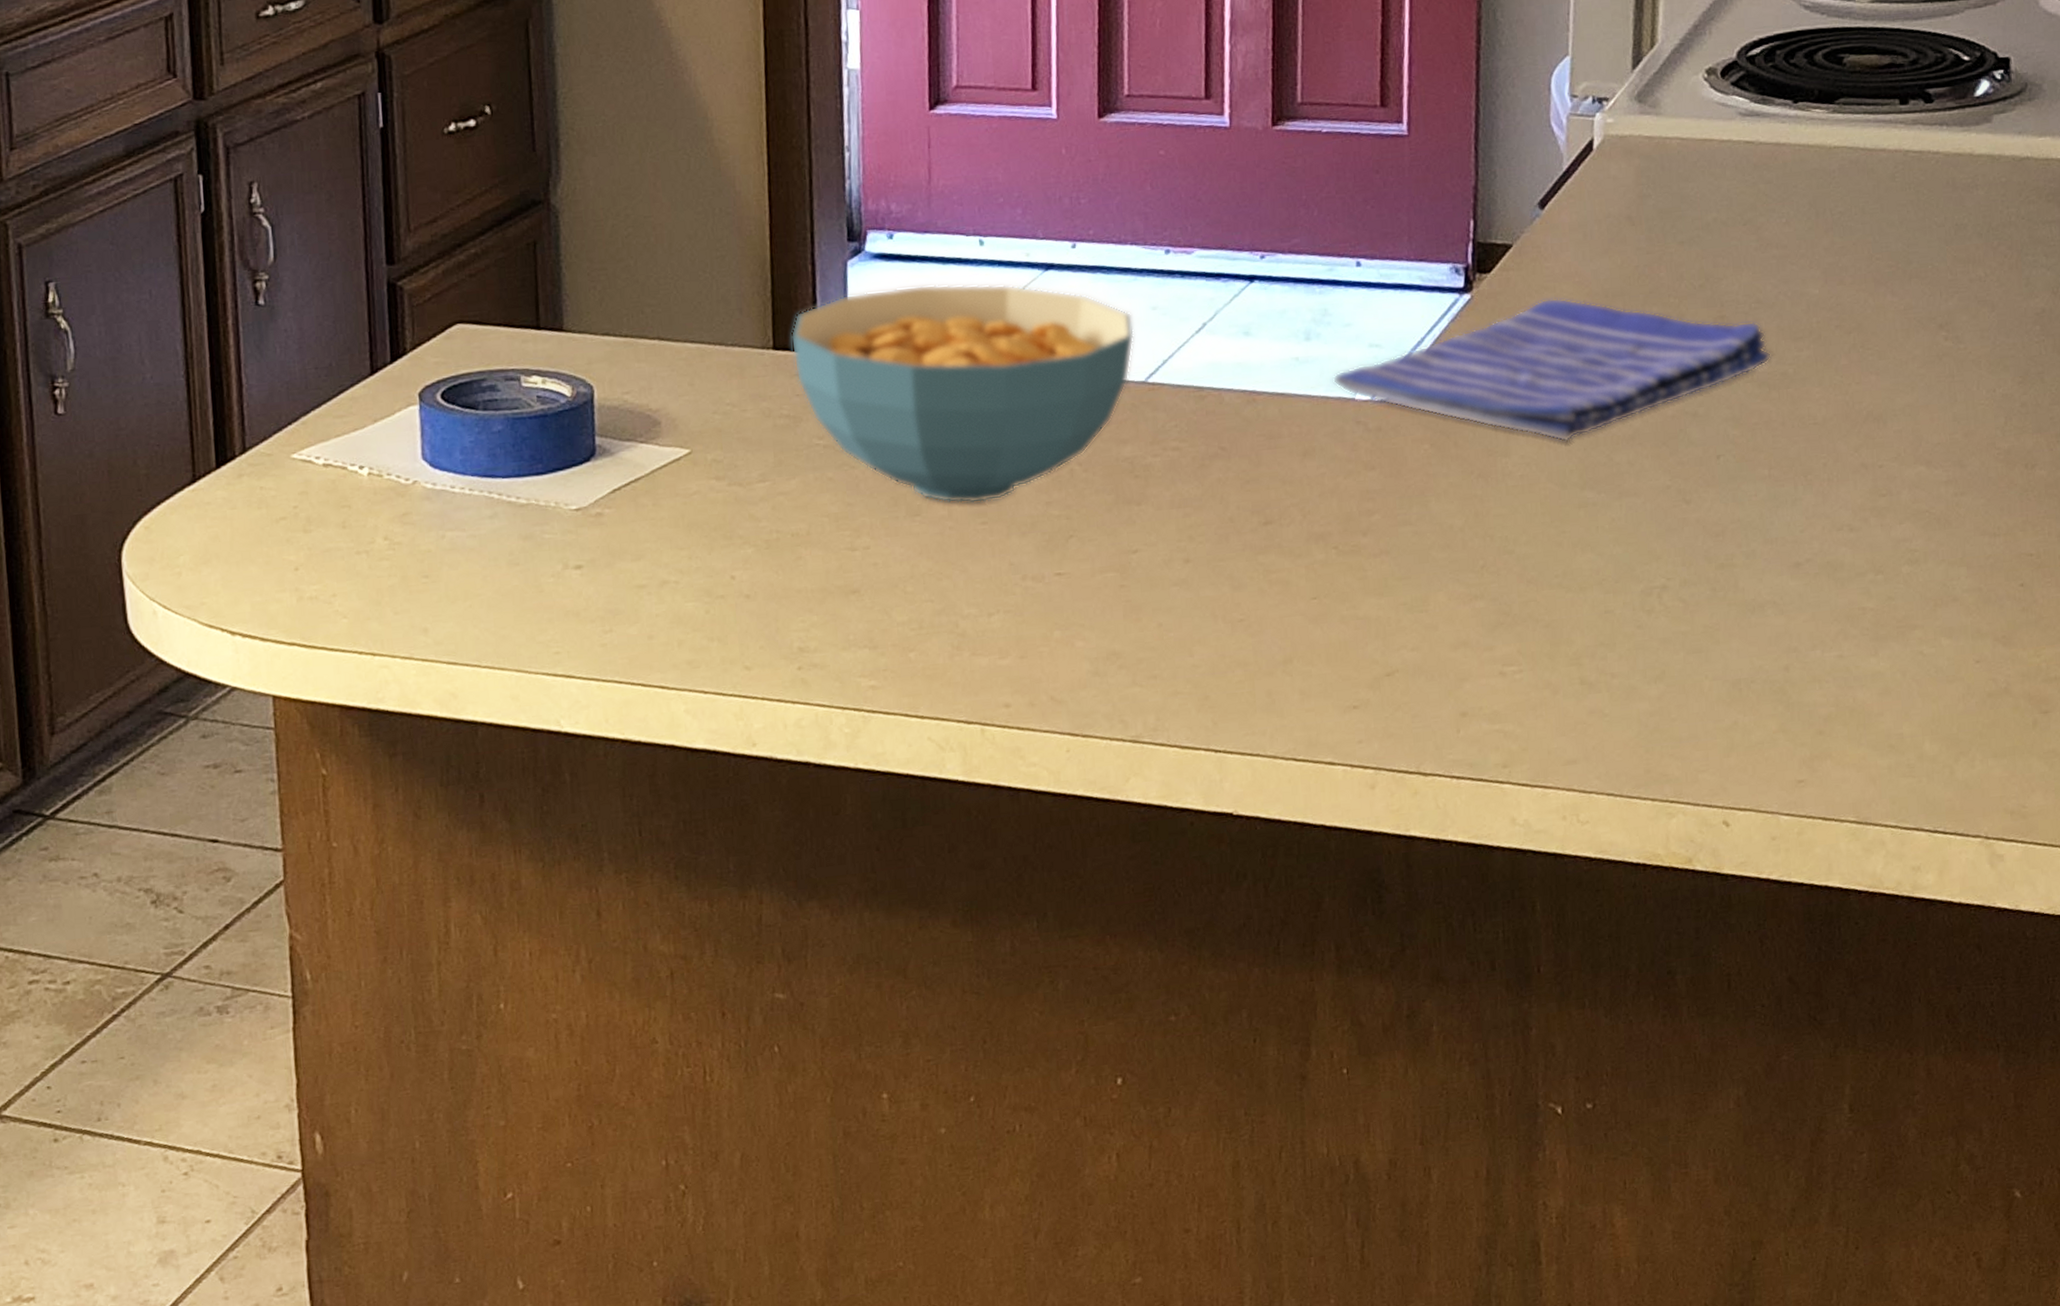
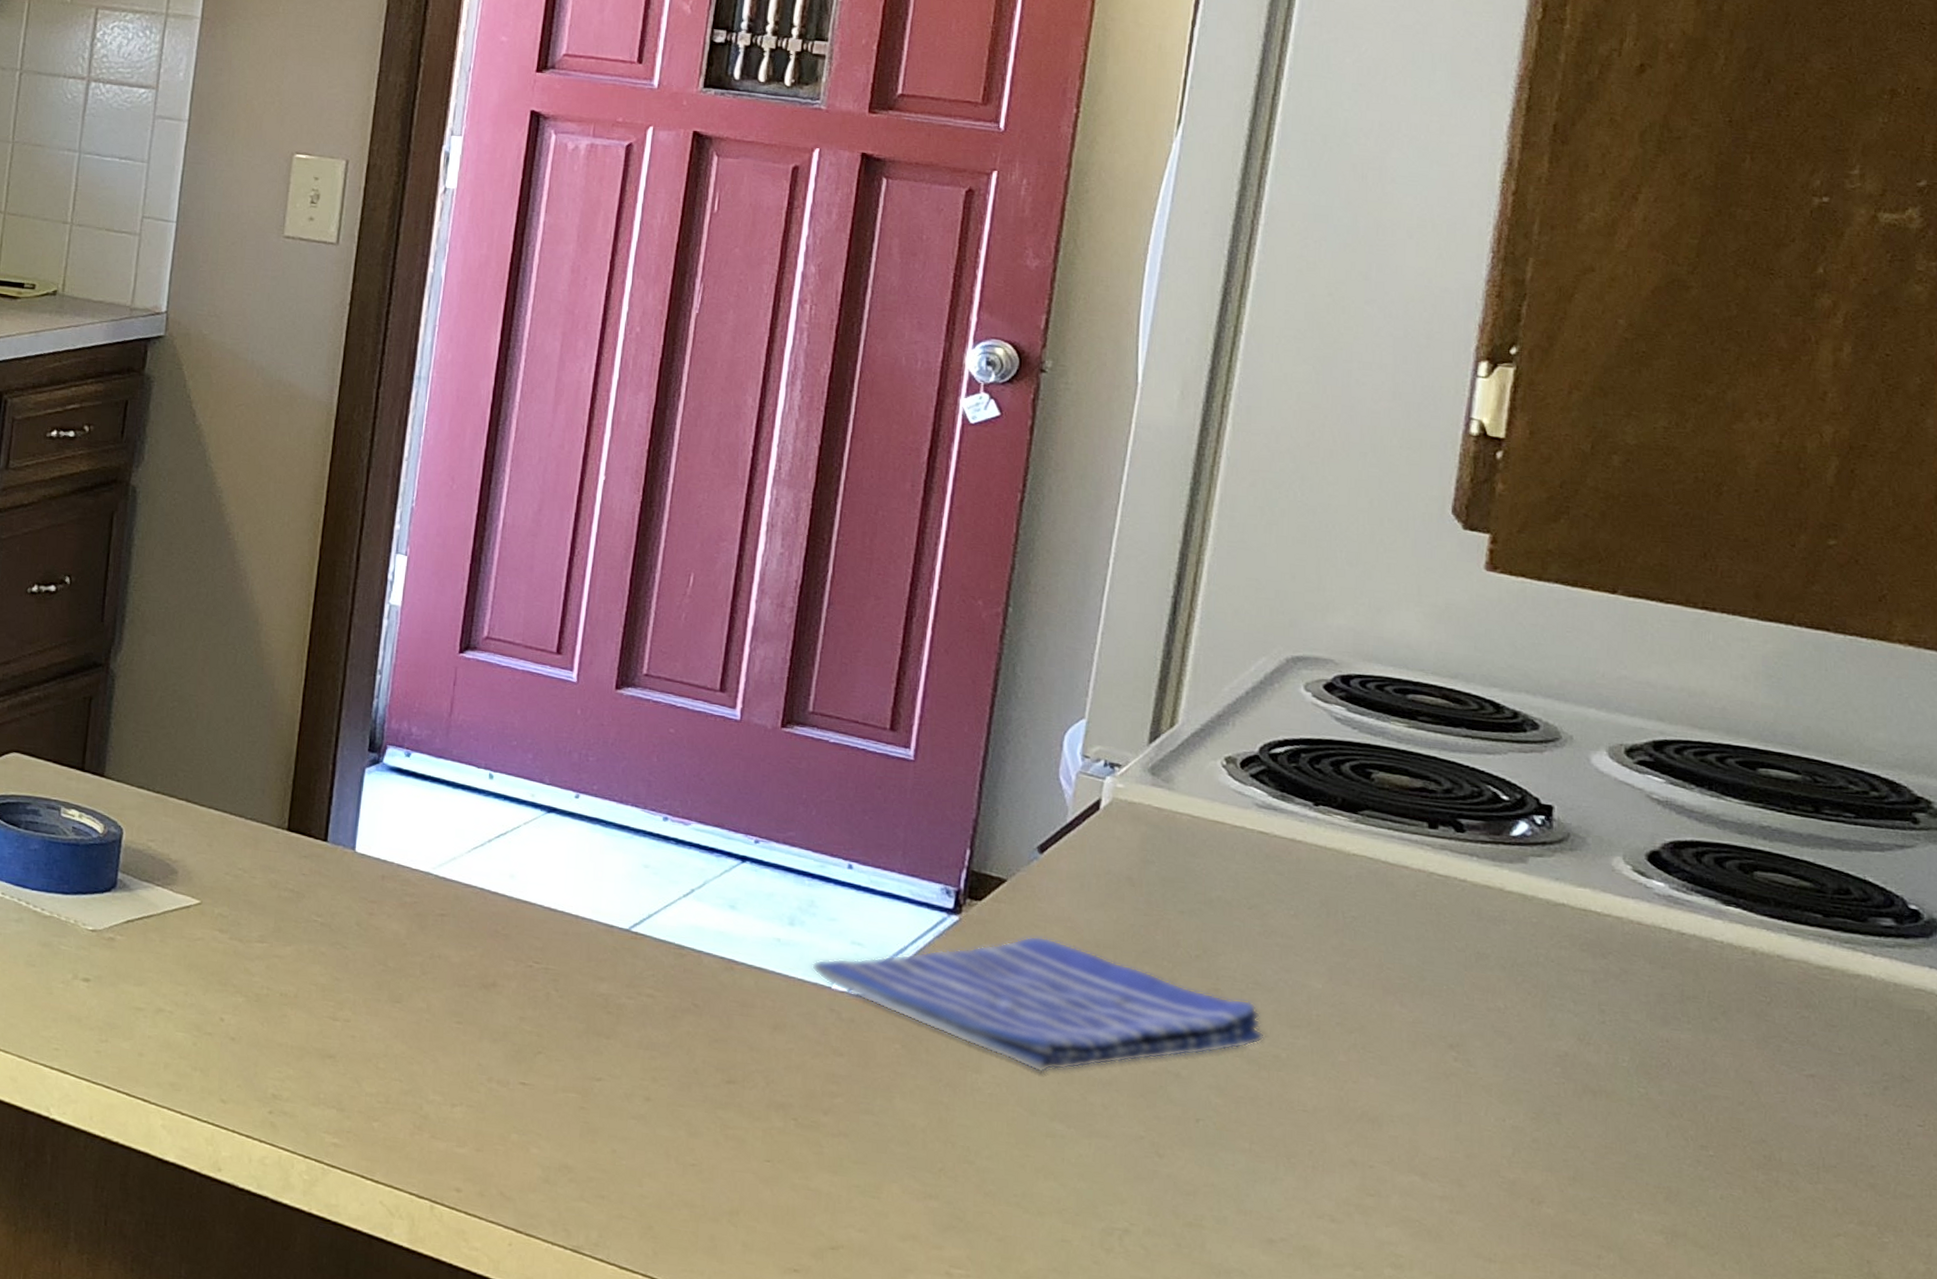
cereal bowl: present [790,284,1135,504] -> none [304,796,625,1006]

